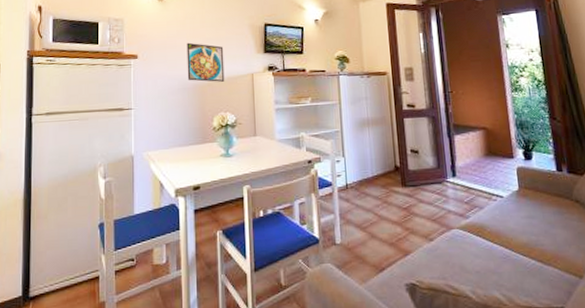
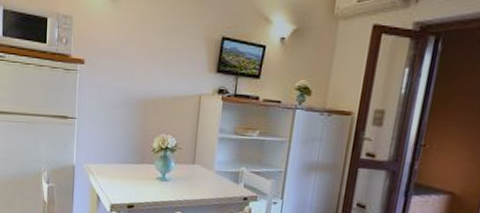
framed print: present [186,42,225,82] -> none [132,51,174,101]

